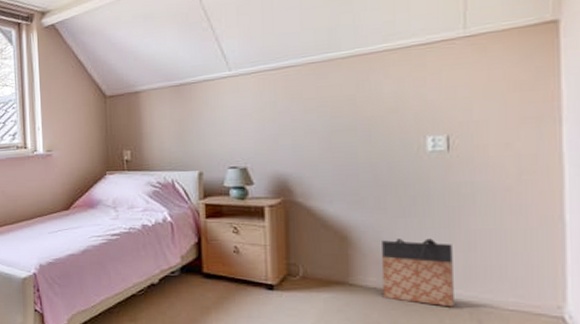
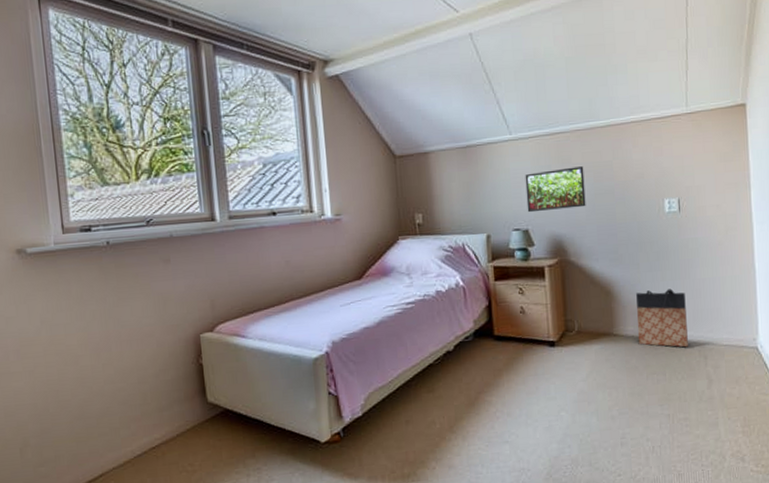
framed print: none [245,101,319,151] -> present [525,166,586,213]

